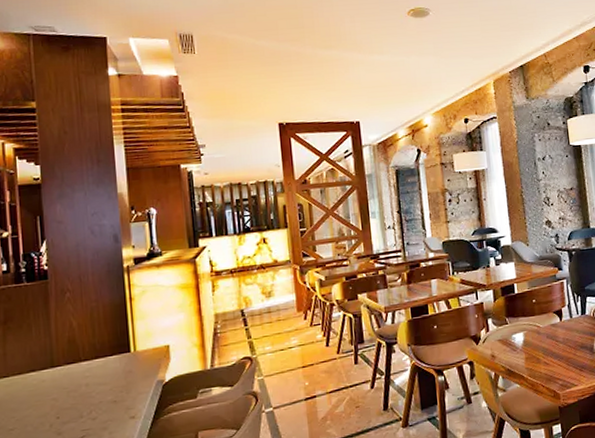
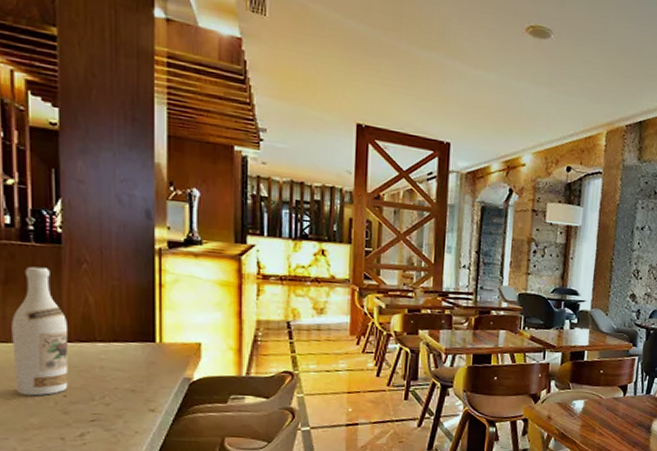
wine bottle: none [11,302,60,424] -> present [11,266,68,396]

